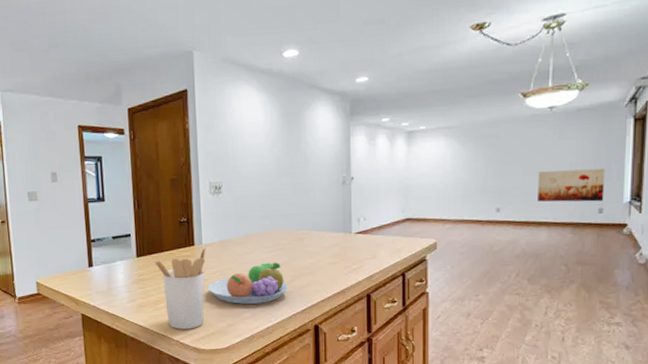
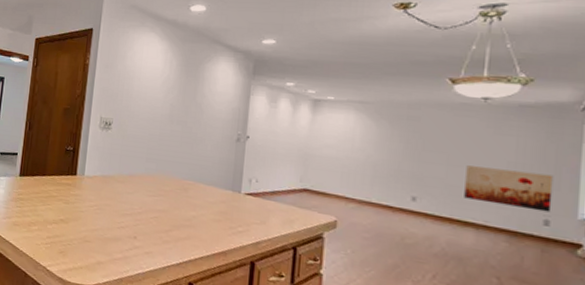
utensil holder: present [154,246,207,329] -> none [35,178,88,259]
fruit bowl: present [207,262,289,304] -> none [82,206,167,248]

